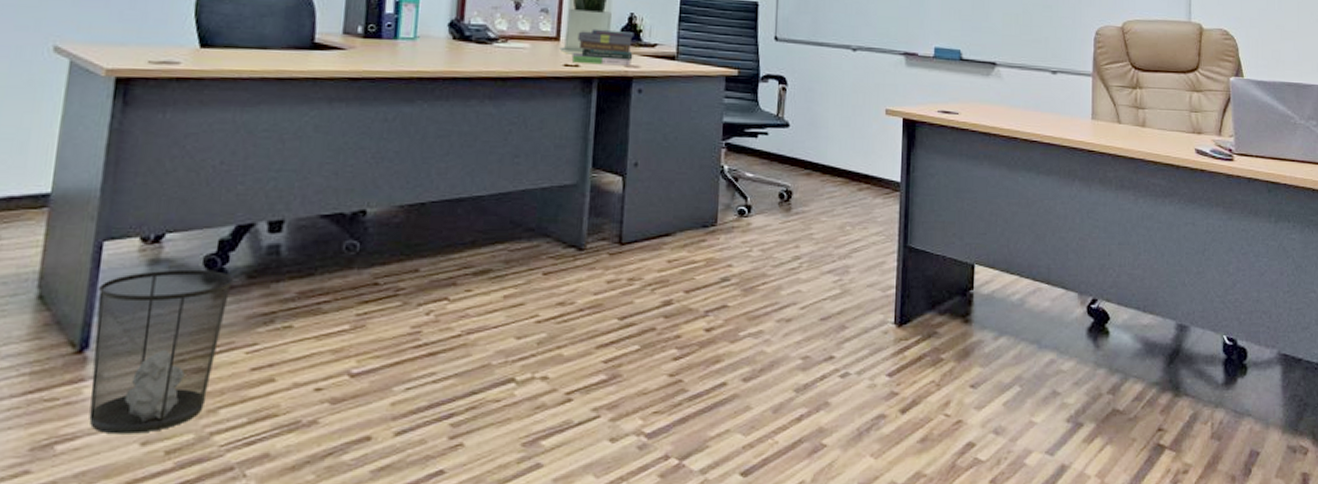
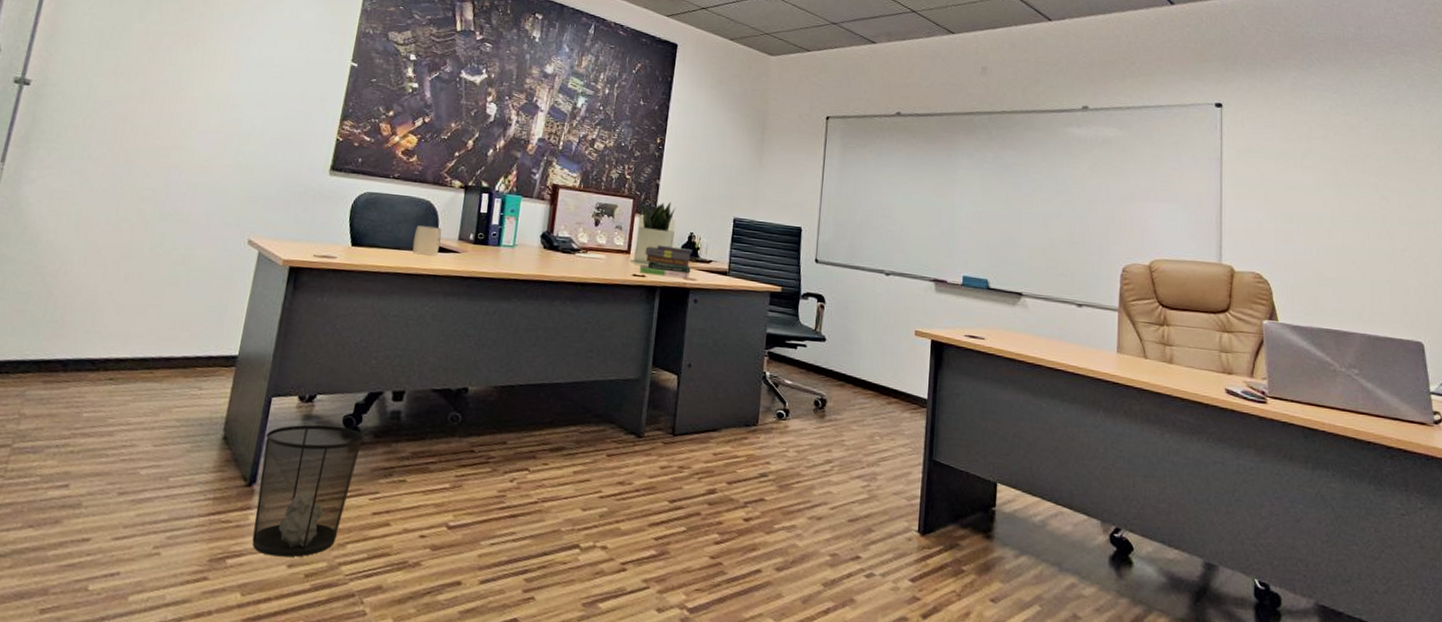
mug: none [282,19,321,55] -> present [412,225,442,256]

